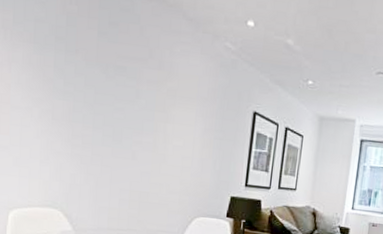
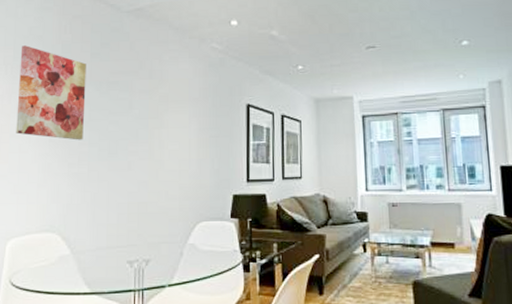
wall art: none [17,10,93,123] -> present [16,45,86,140]

